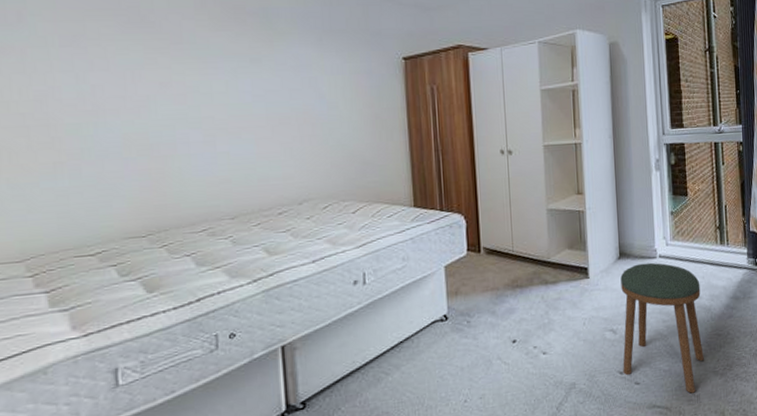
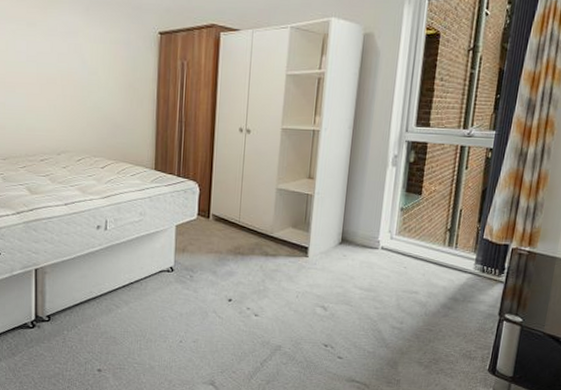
stool: present [620,262,704,393] -> none [328,251,420,377]

